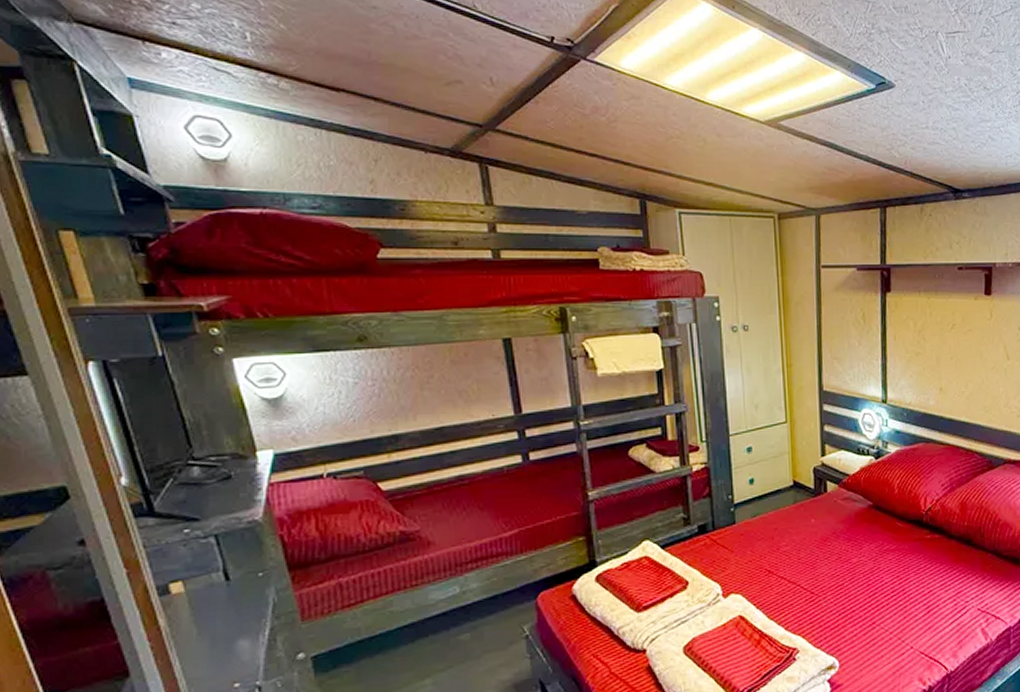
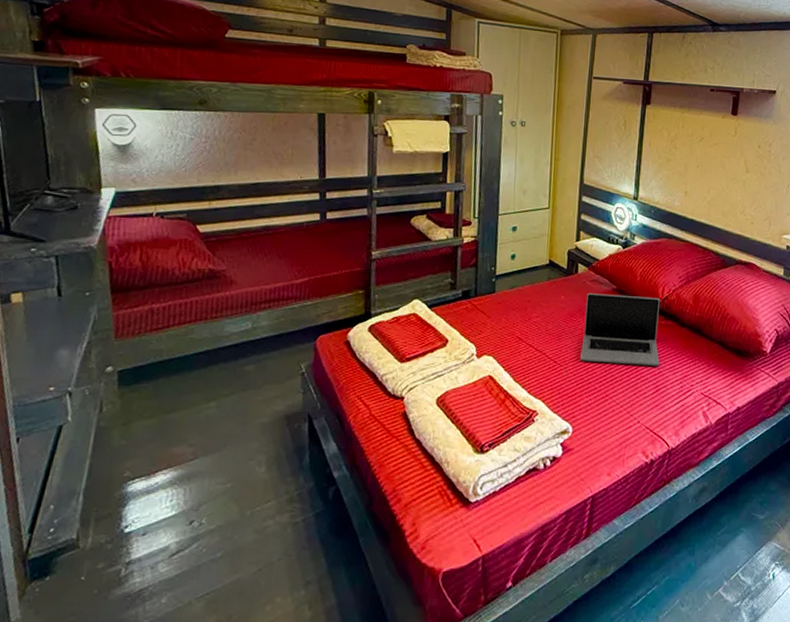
laptop: none [840,510,928,589] -> present [580,293,661,366]

